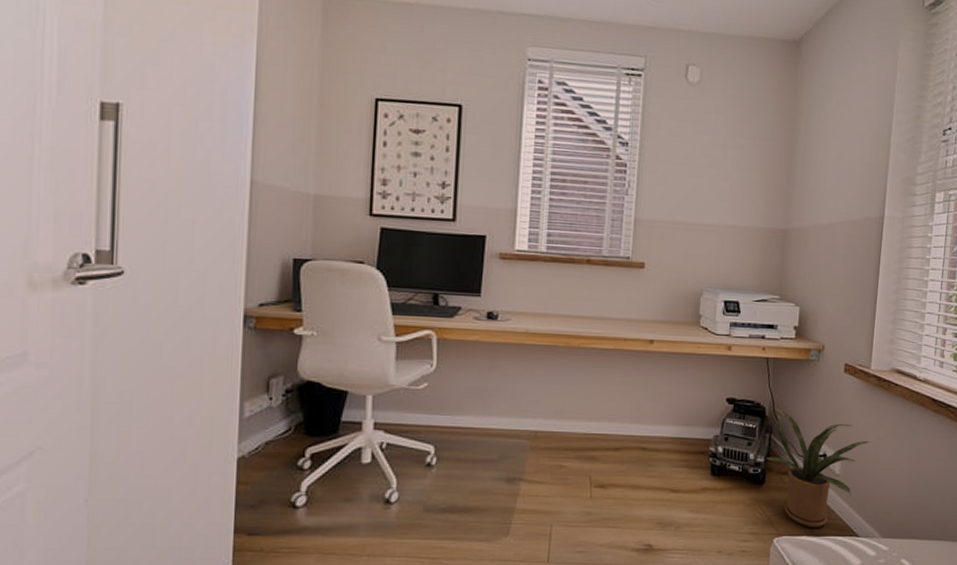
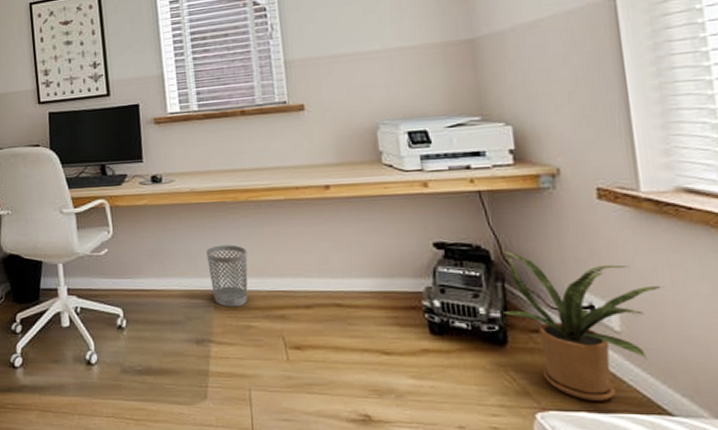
wastebasket: none [530,387,570,448] -> present [206,244,249,307]

